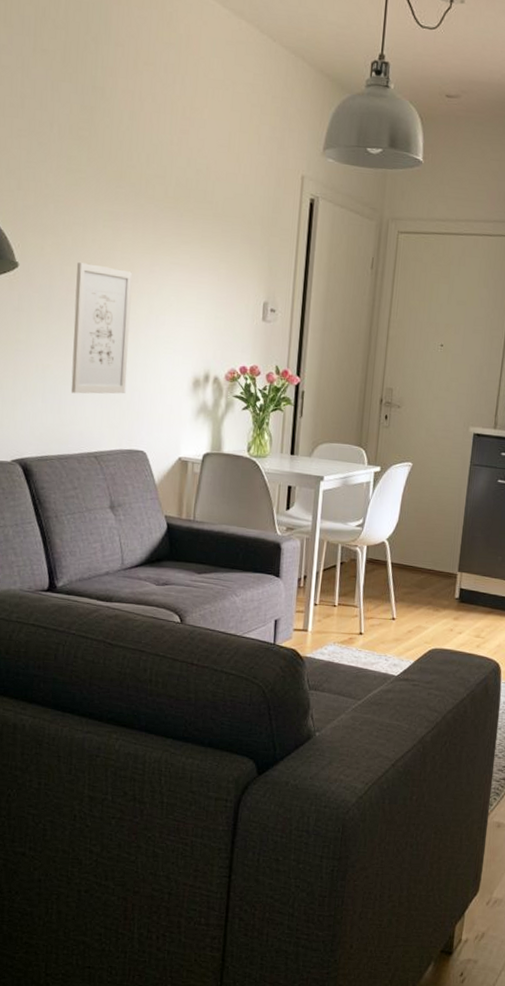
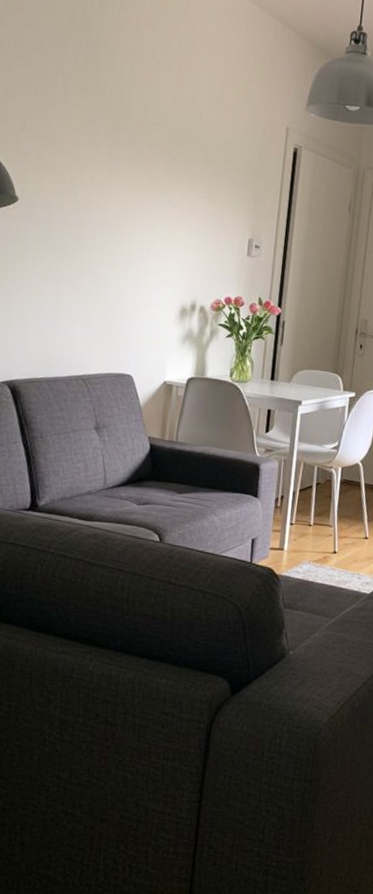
wall art: present [70,262,132,394] -> none [62,198,126,321]

